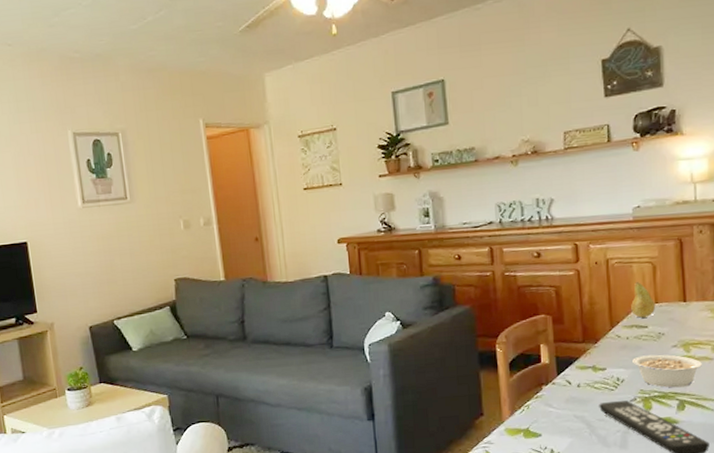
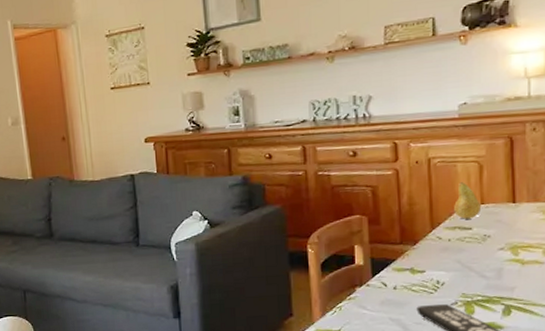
legume: present [633,354,702,388] -> none [454,257,531,292]

